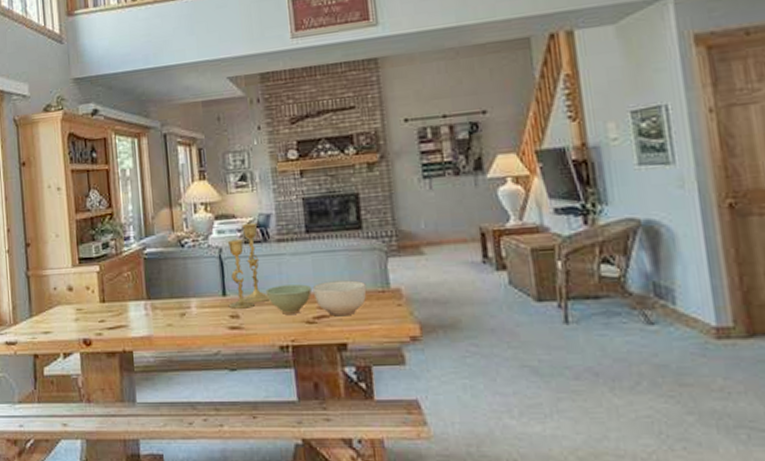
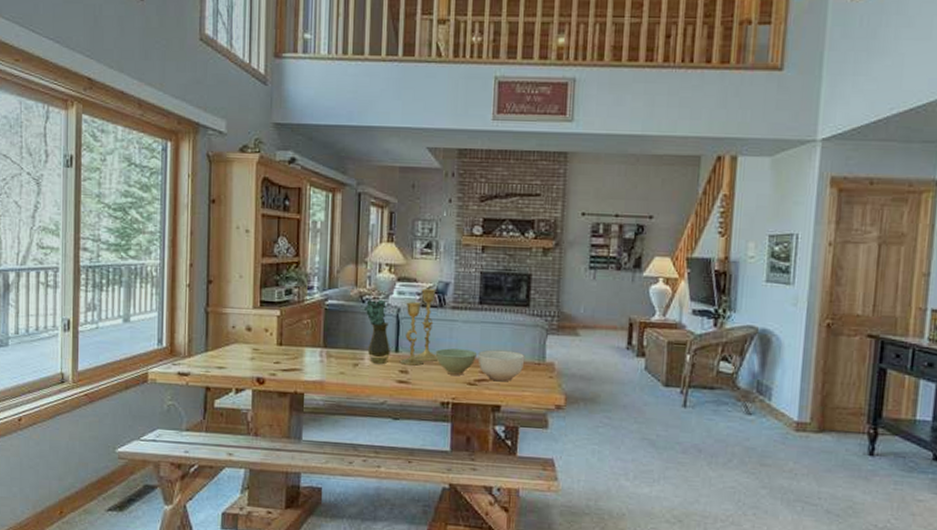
vase: none [184,239,218,312] -> present [365,296,390,365]

